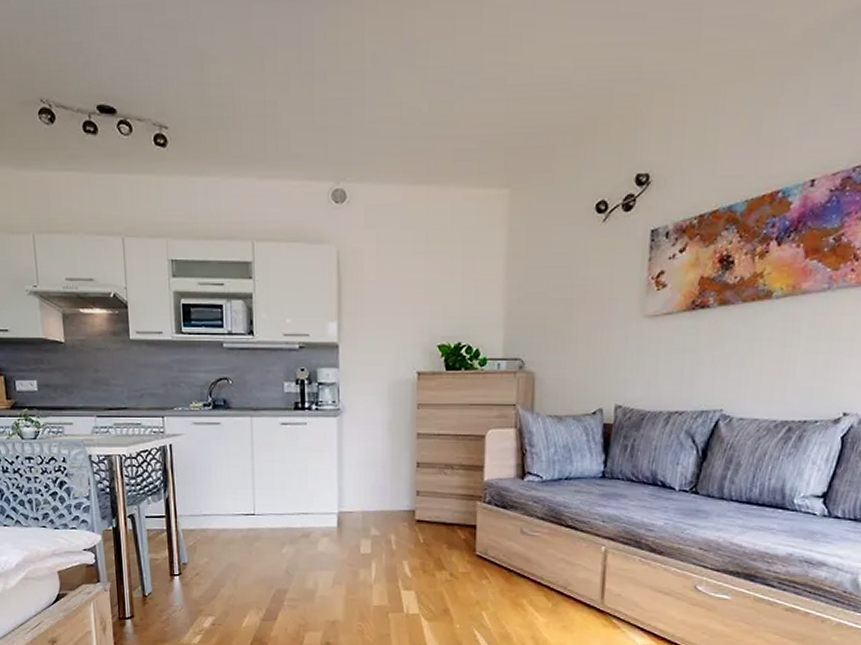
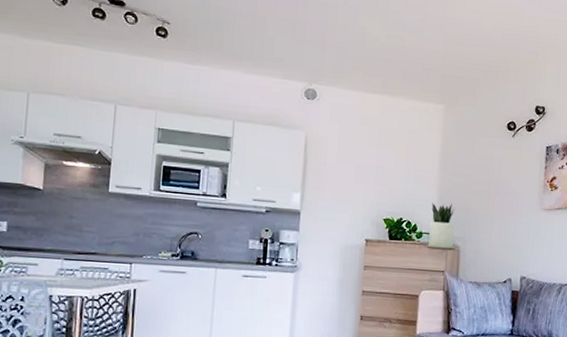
planter: none [491,318,530,377] -> present [425,203,457,250]

